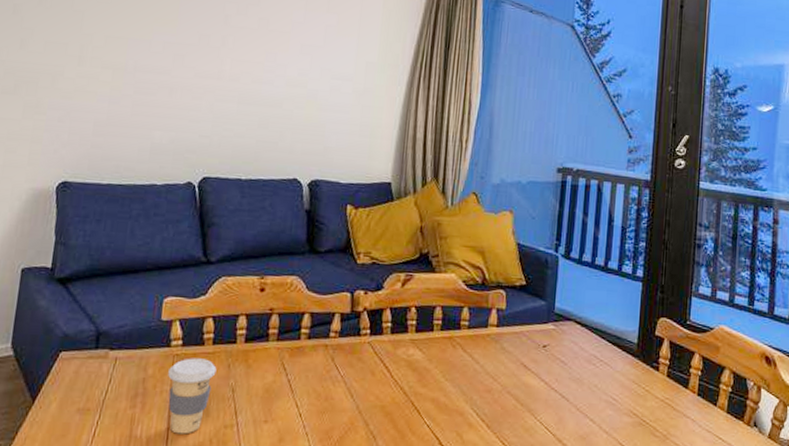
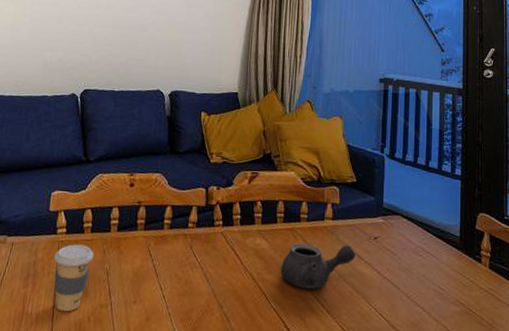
teapot: none [436,352,522,402] -> present [280,242,356,289]

